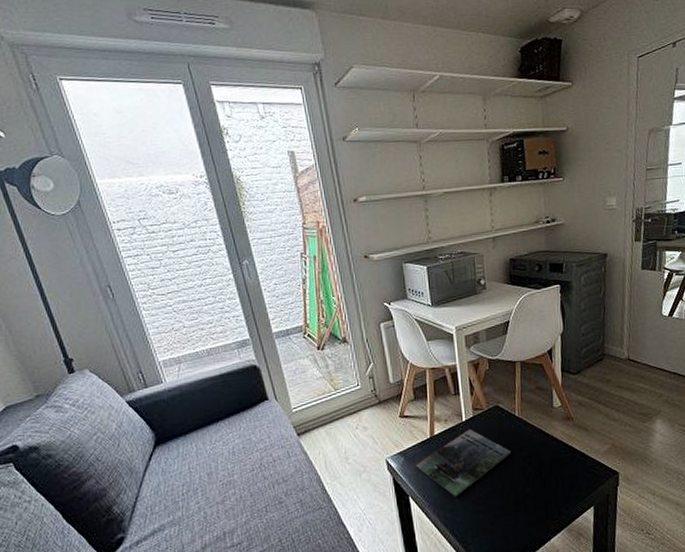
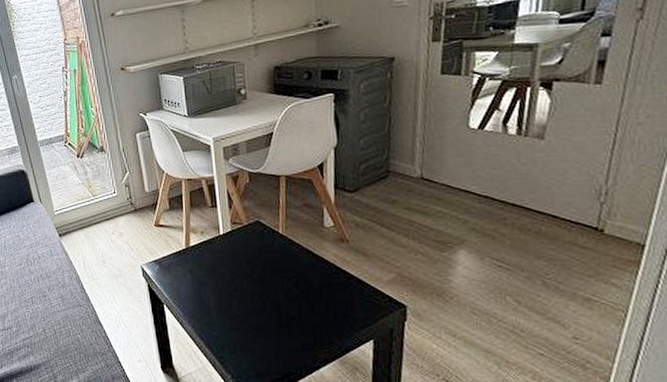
magazine: present [415,429,511,497] -> none [170,243,273,311]

